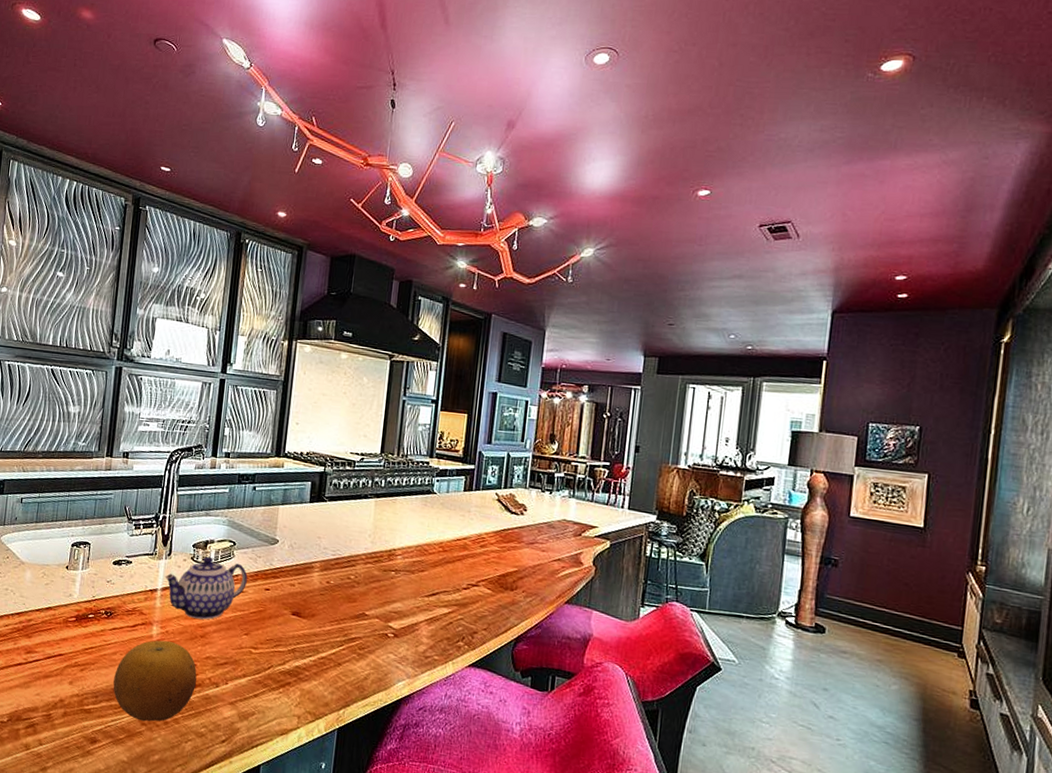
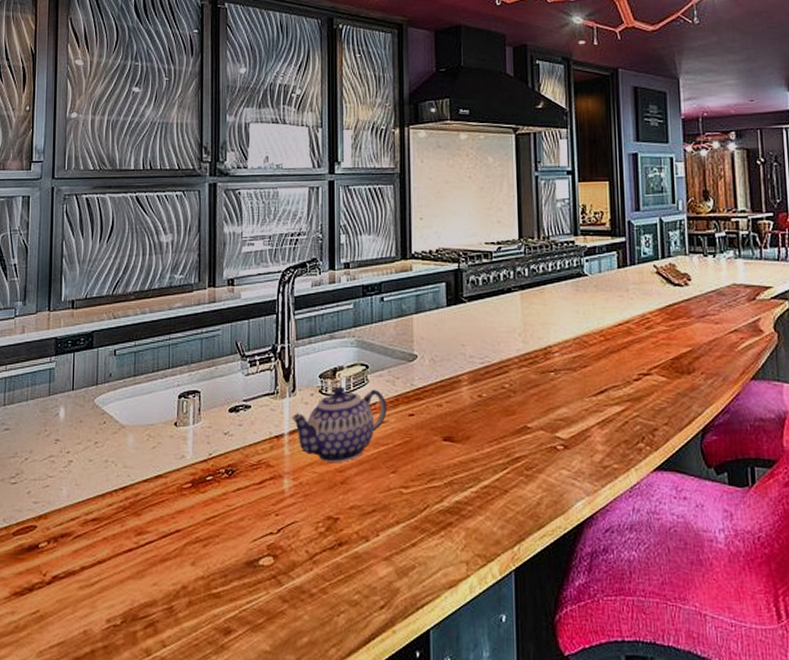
fruit: present [113,640,197,722] -> none [244,495,342,597]

